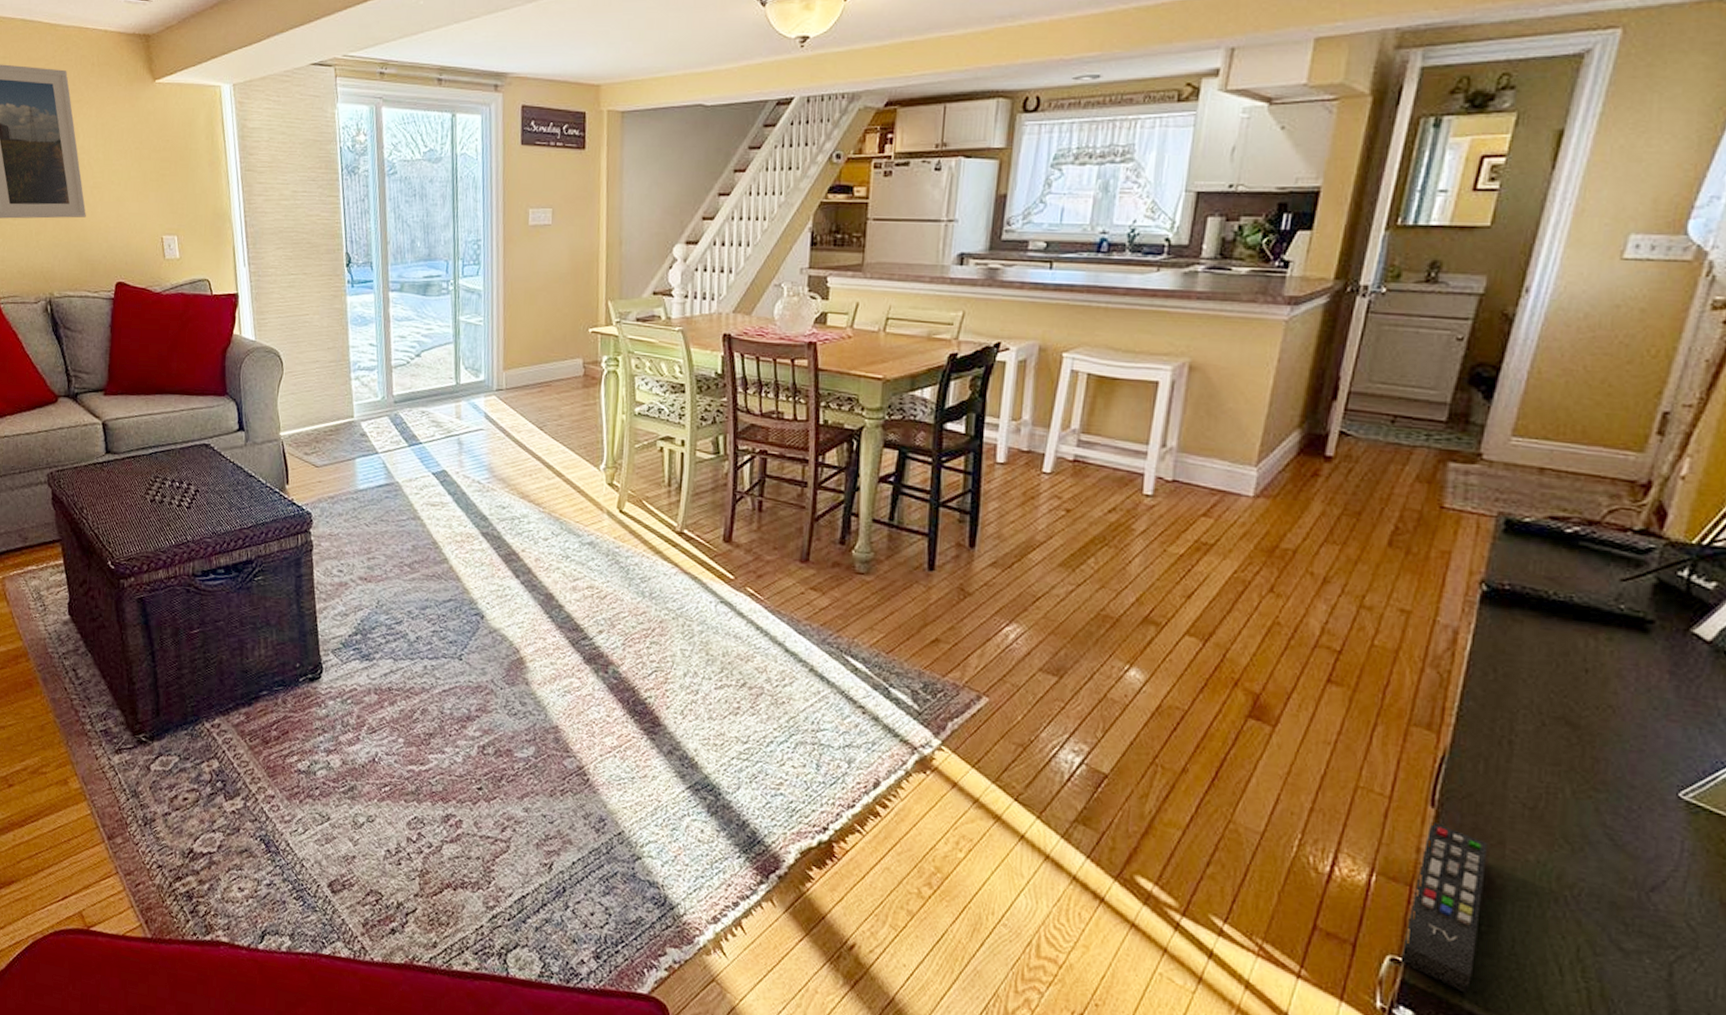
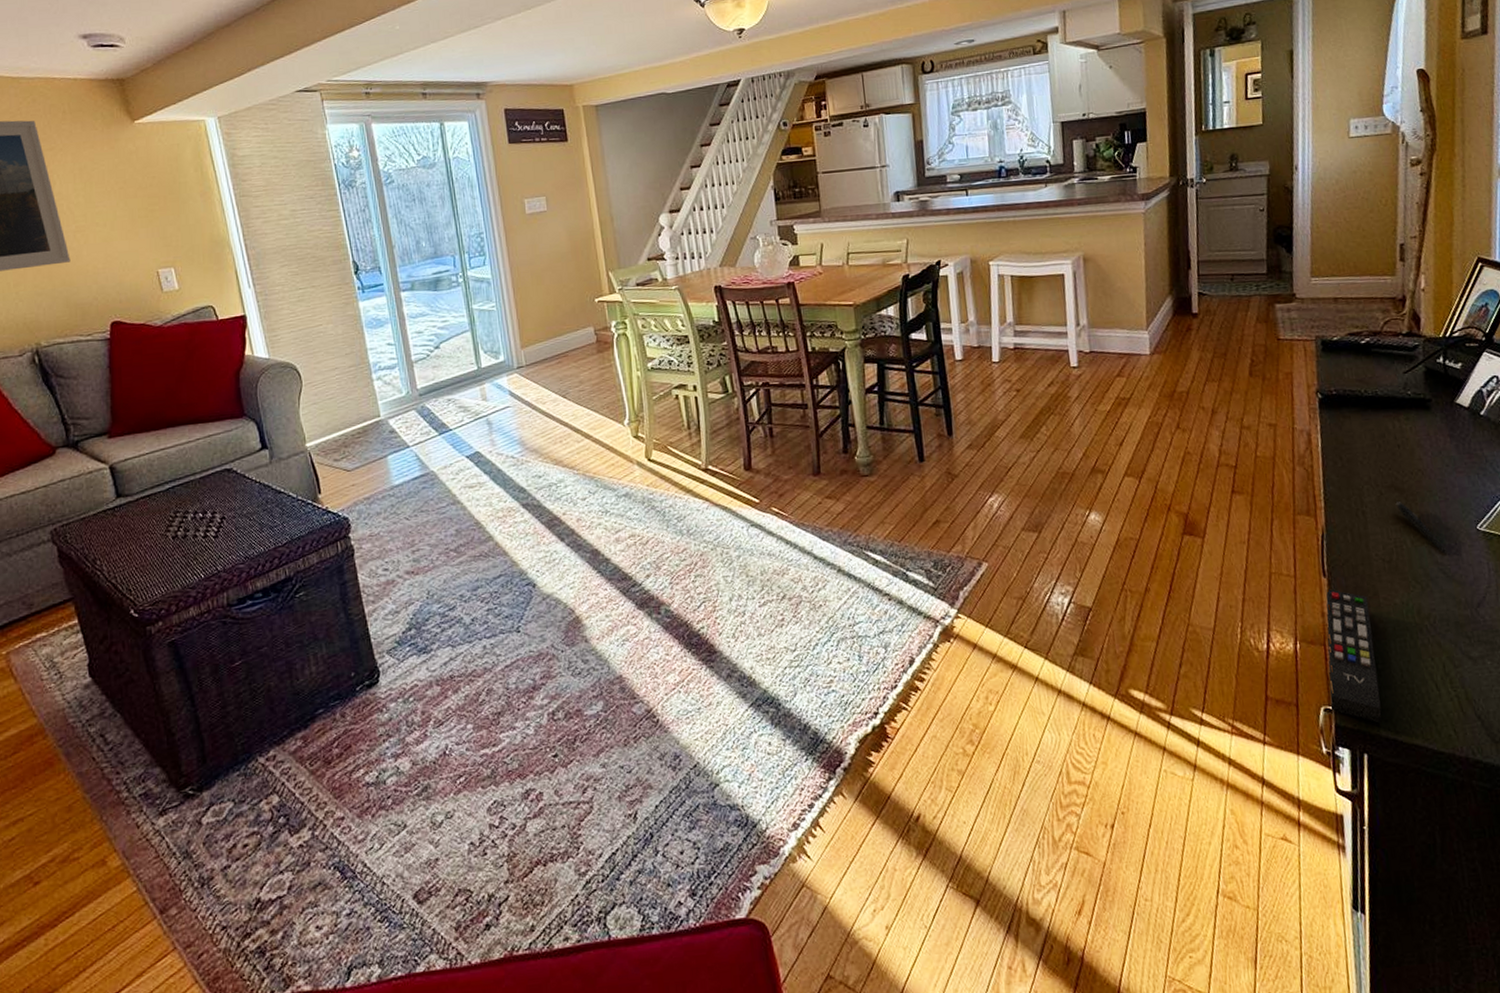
pen: none [1561,737,1622,815] -> present [1395,500,1446,553]

